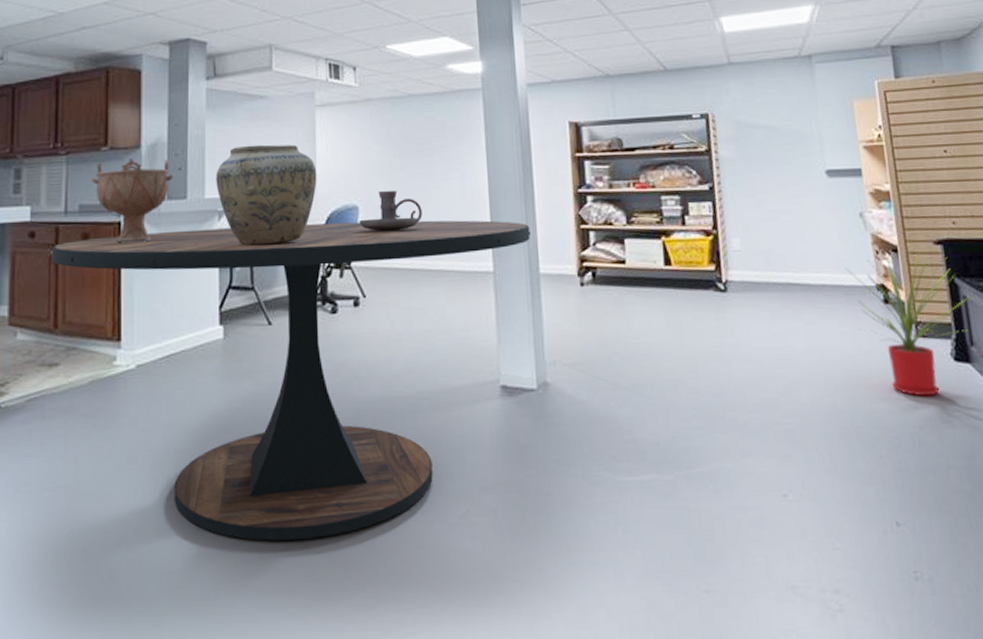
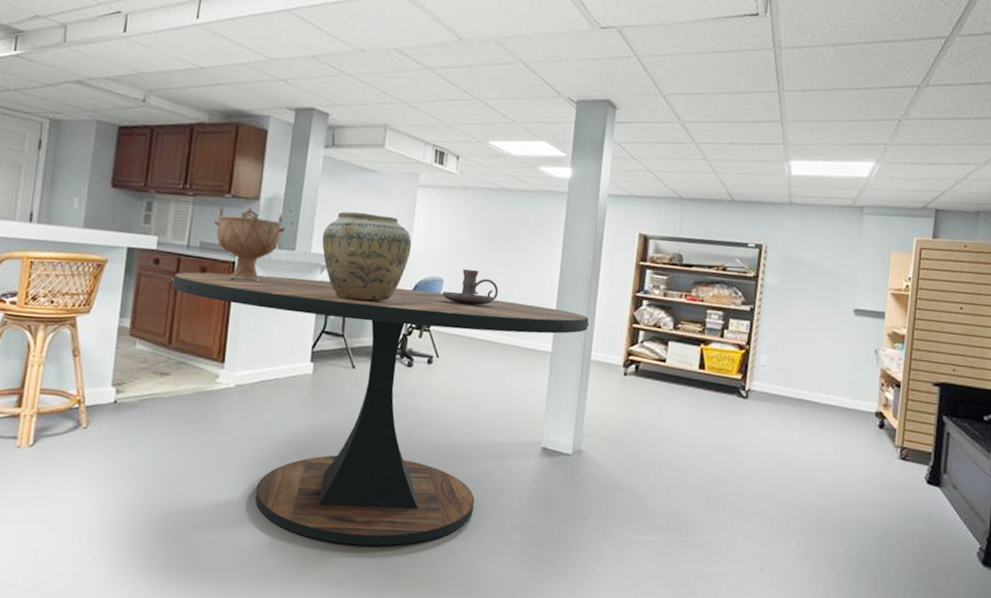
house plant: present [844,252,969,397] -> none [852,385,952,509]

